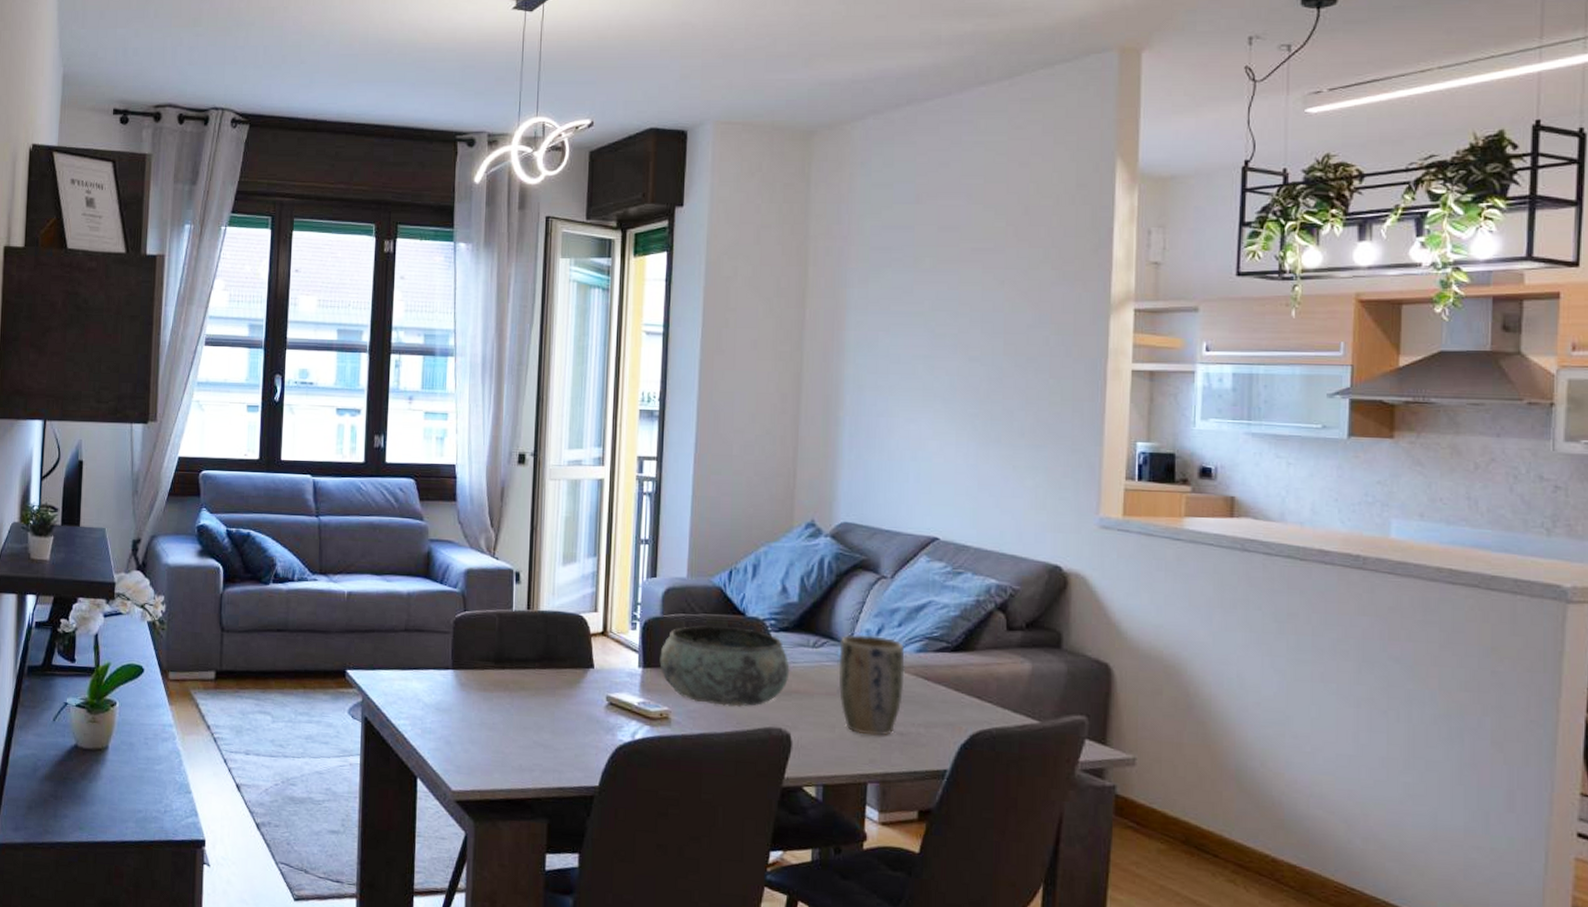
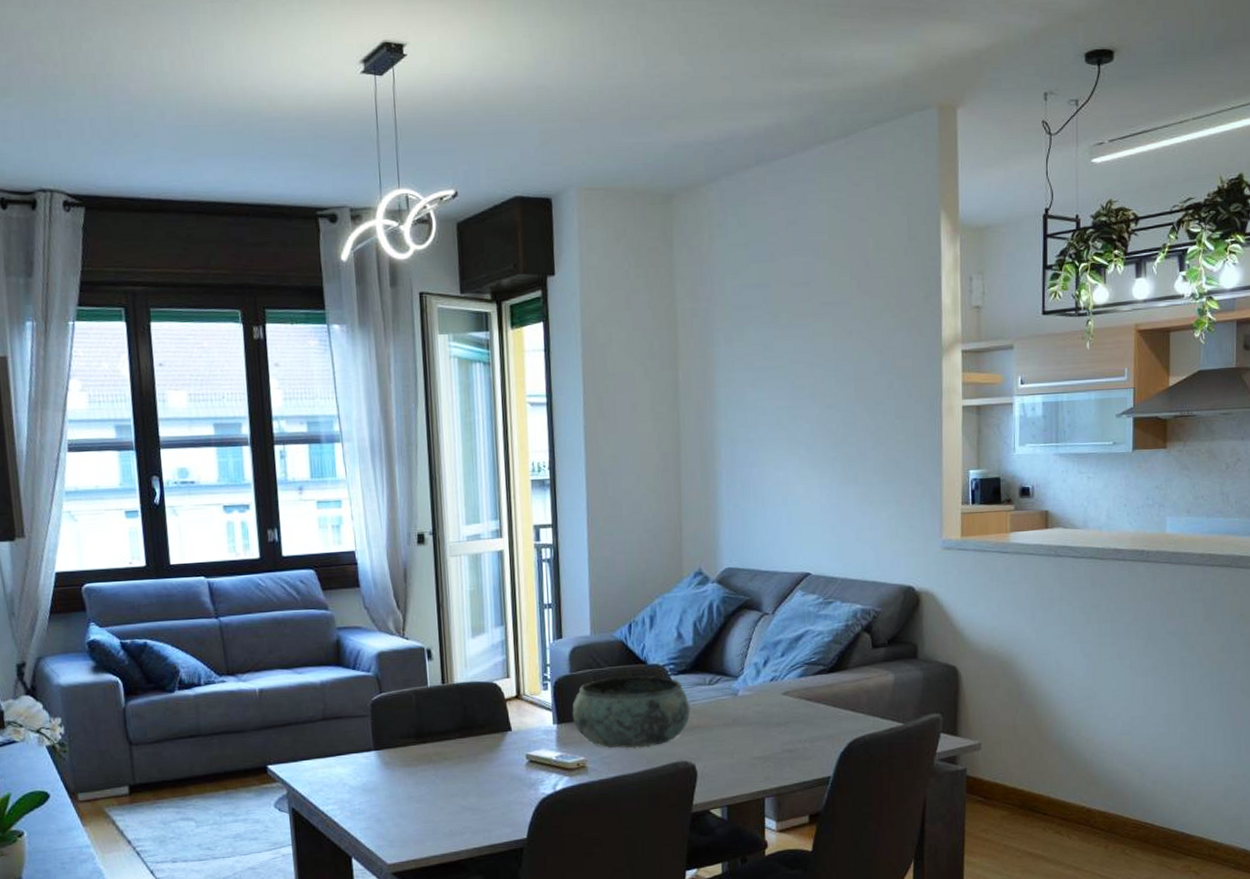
plant pot: present [838,634,905,736] -> none [732,667,789,757]

